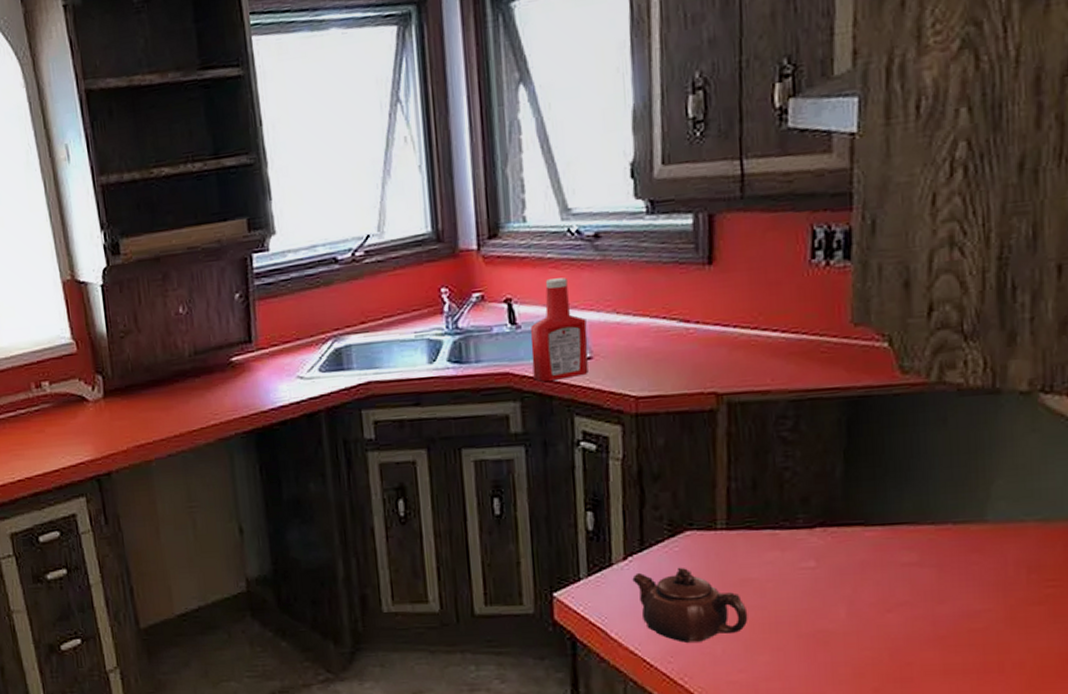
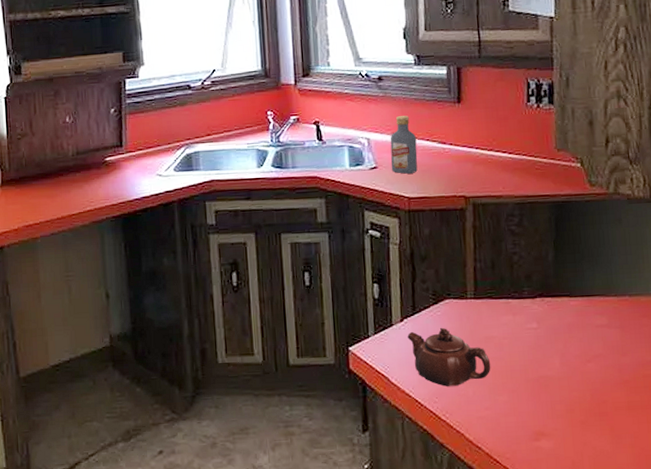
ketchup bottle: present [530,277,588,382] -> none [332,108,375,185]
vodka: none [610,285,650,366] -> present [390,116,418,174]

